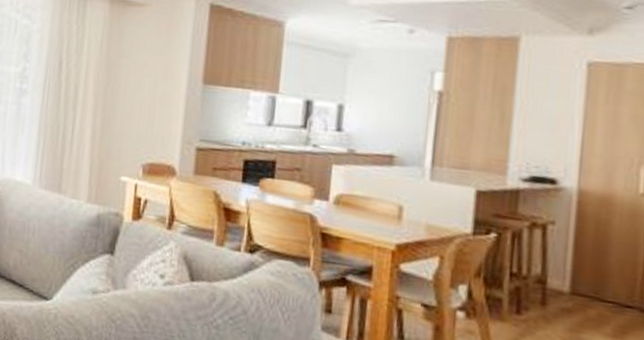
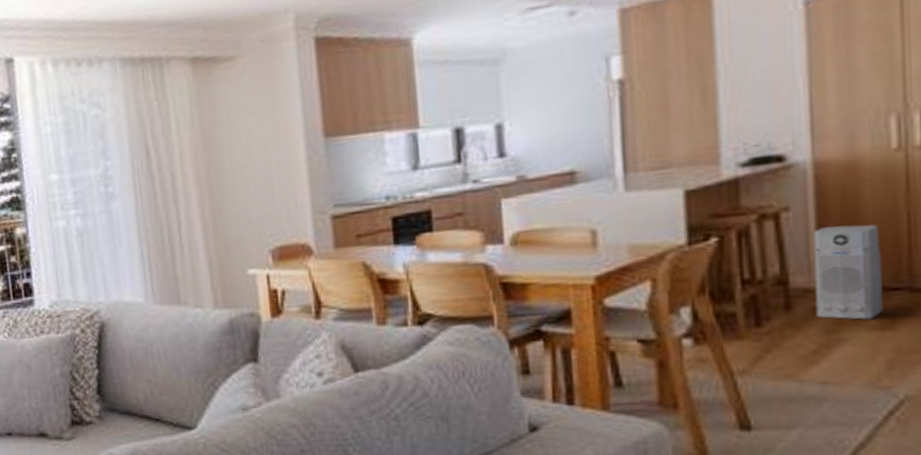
air purifier: none [564,244,622,328] -> present [813,224,883,320]

